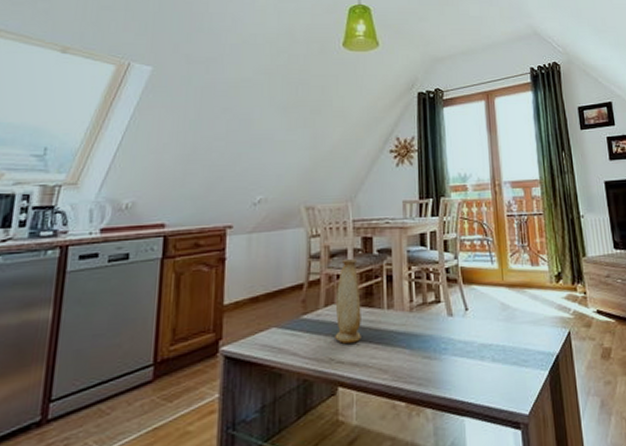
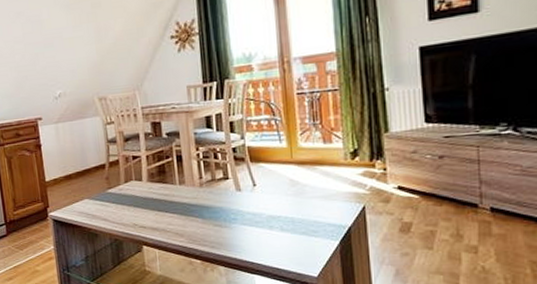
vase: present [335,259,361,344] -> none [133,142,159,212]

